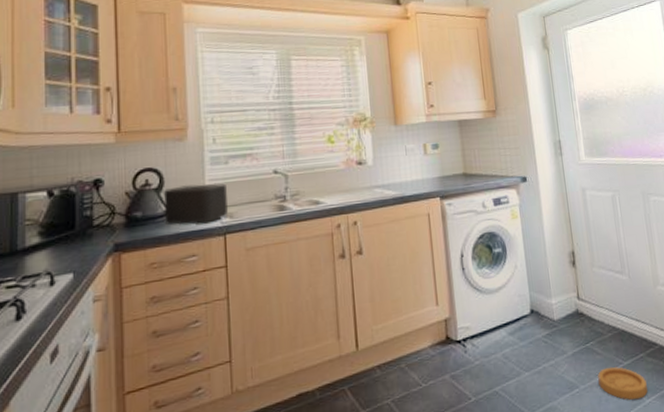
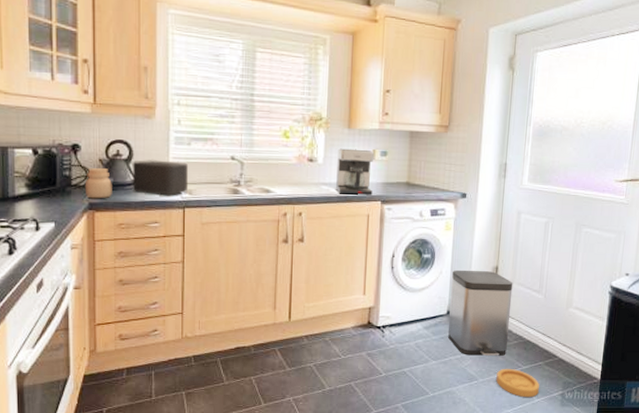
jar: none [109,201,141,239] -> present [84,167,112,199]
coffee maker: none [387,144,430,196] -> present [335,148,375,196]
pedal bin: none [528,257,603,359] -> present [447,270,513,356]

